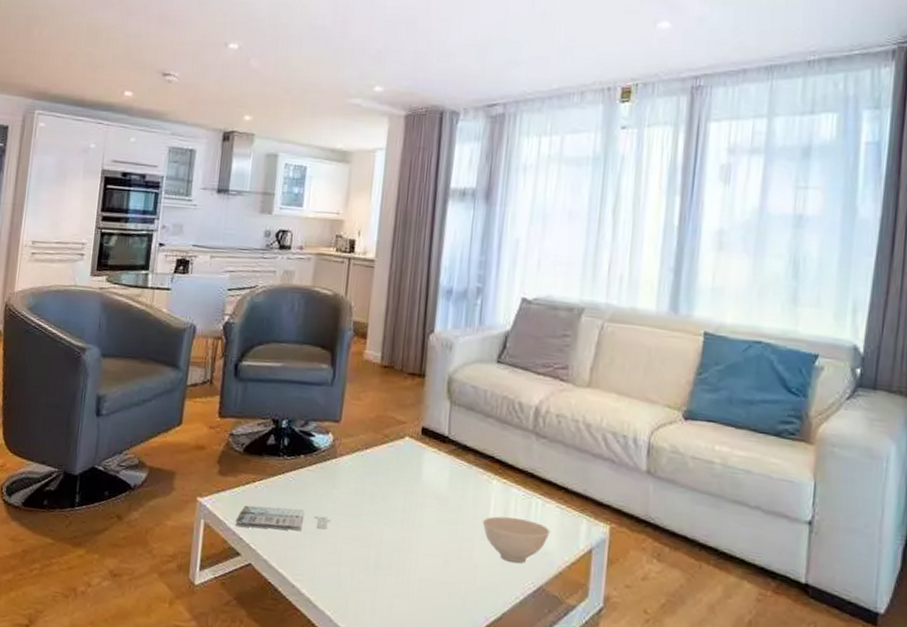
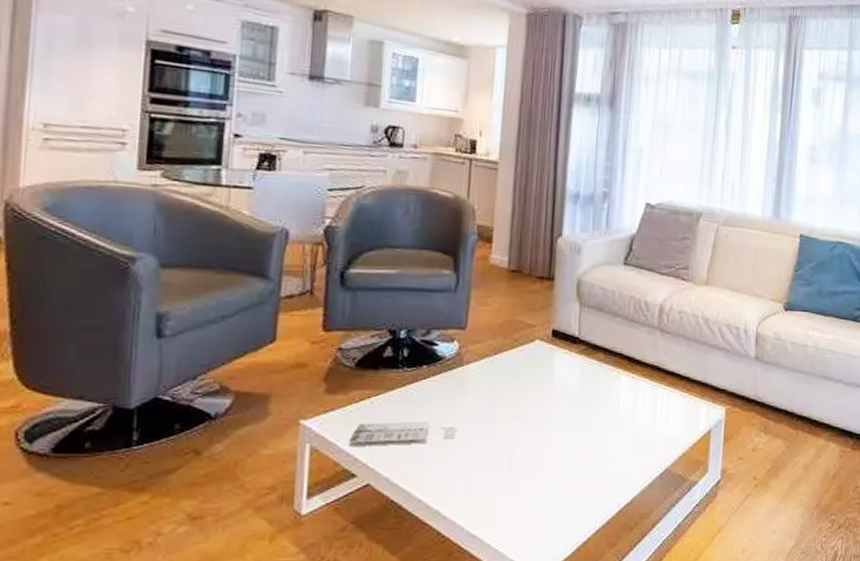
bowl: present [482,516,551,564] -> none [613,409,675,451]

